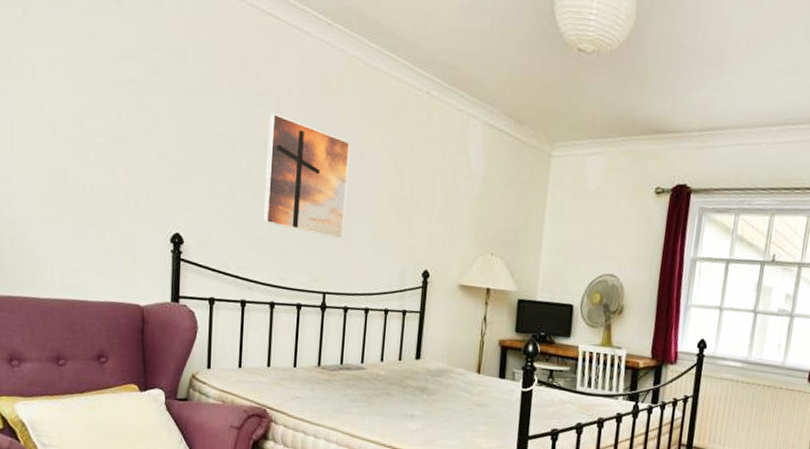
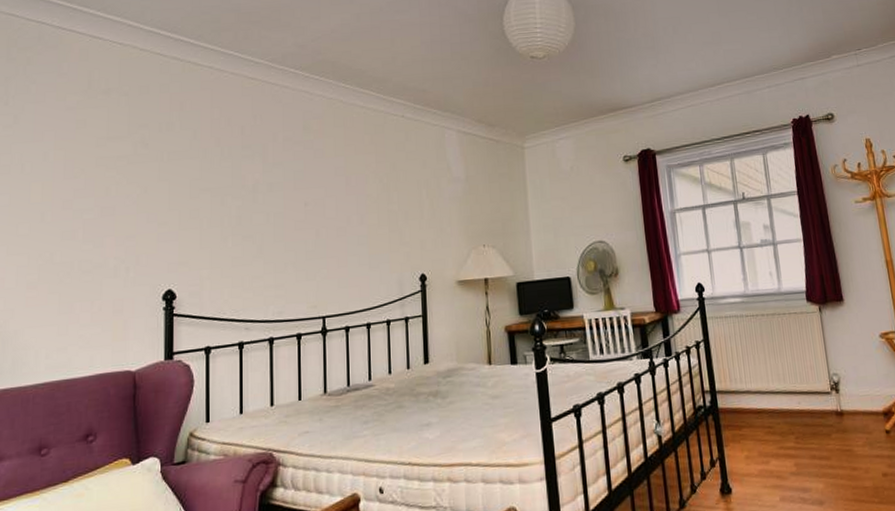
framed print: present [263,112,351,239] -> none [256,160,337,262]

